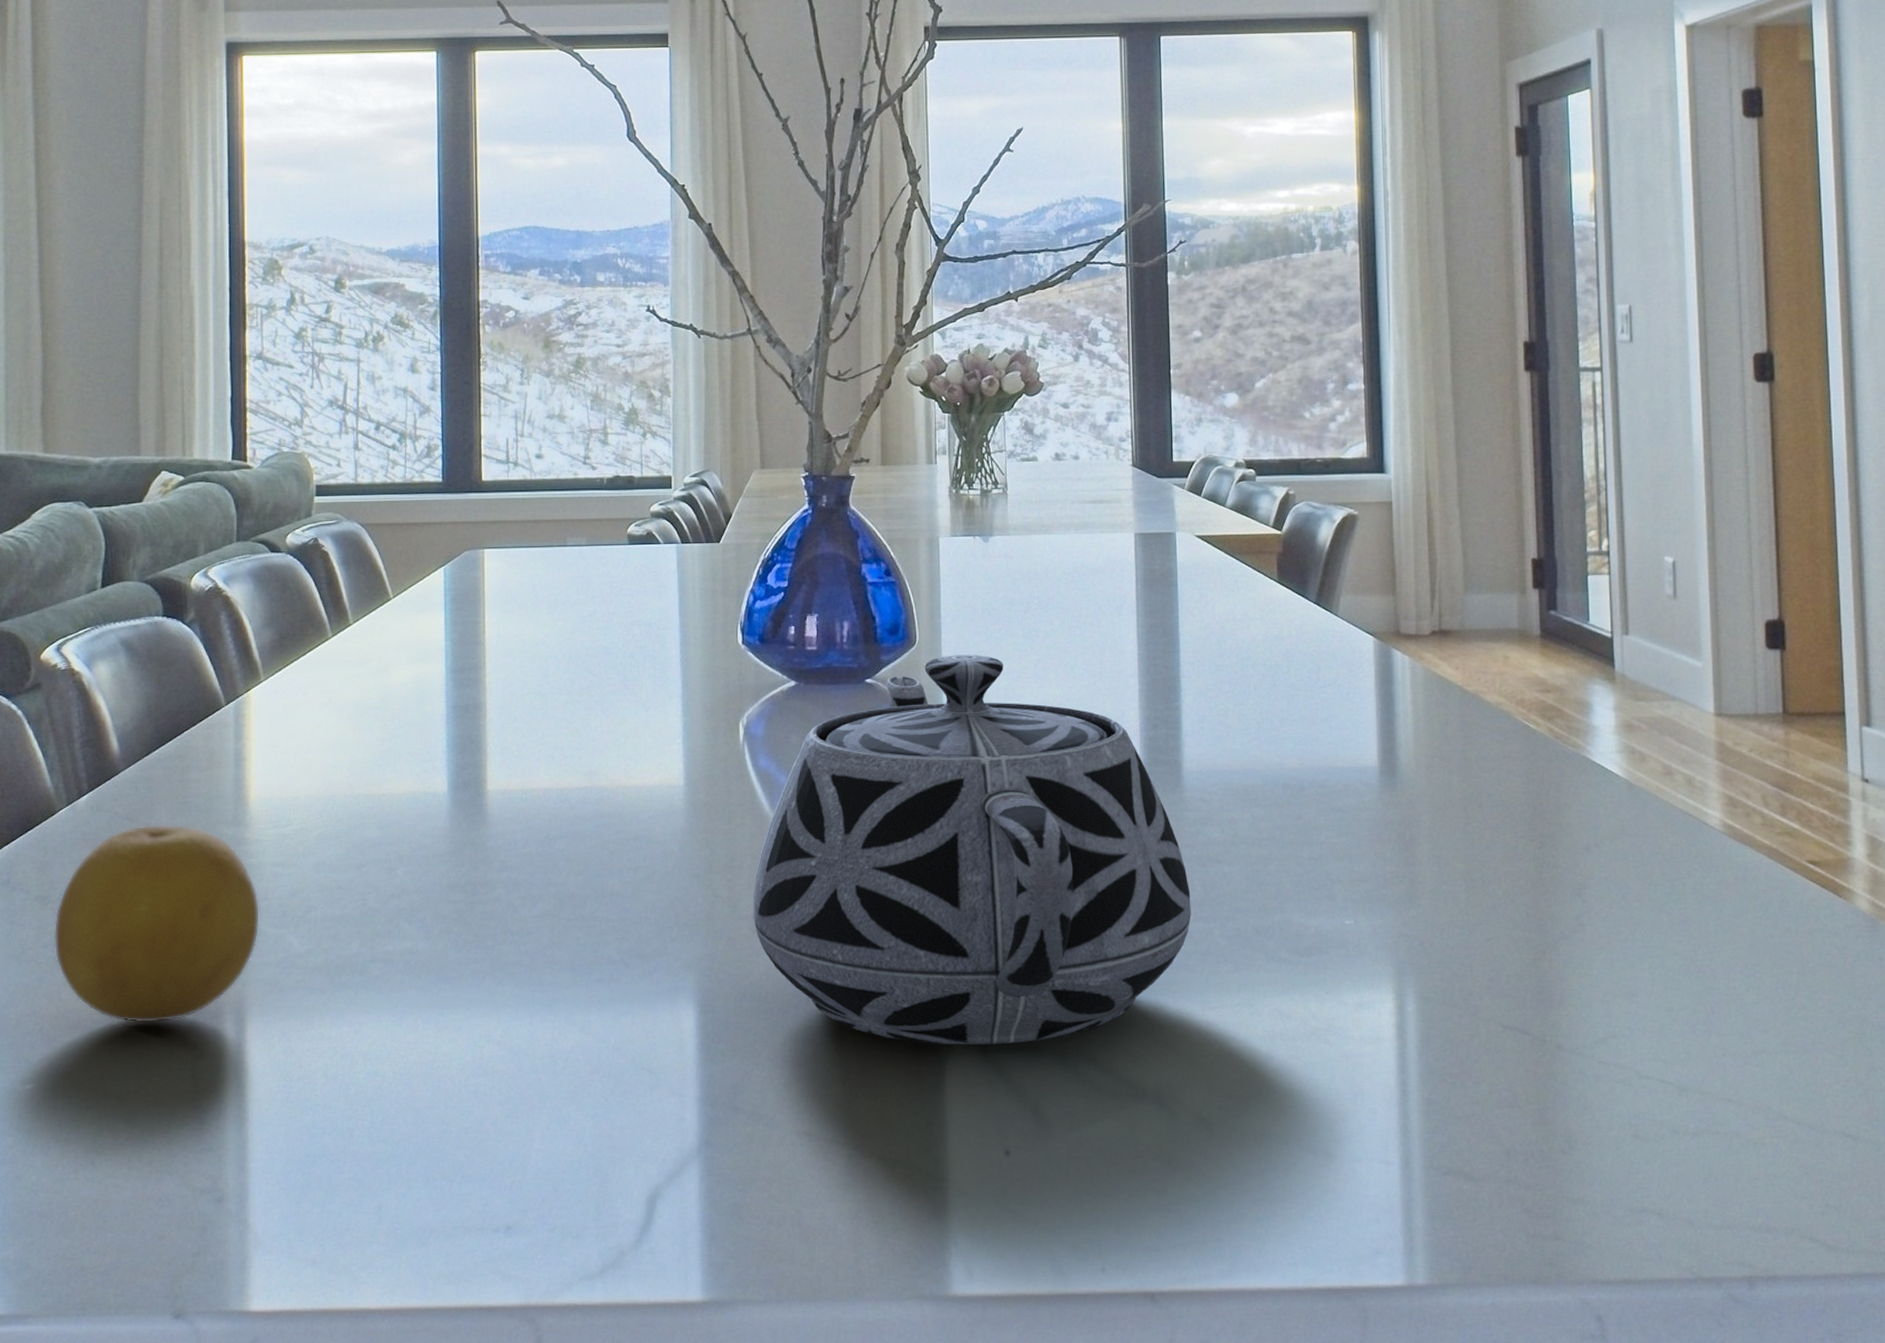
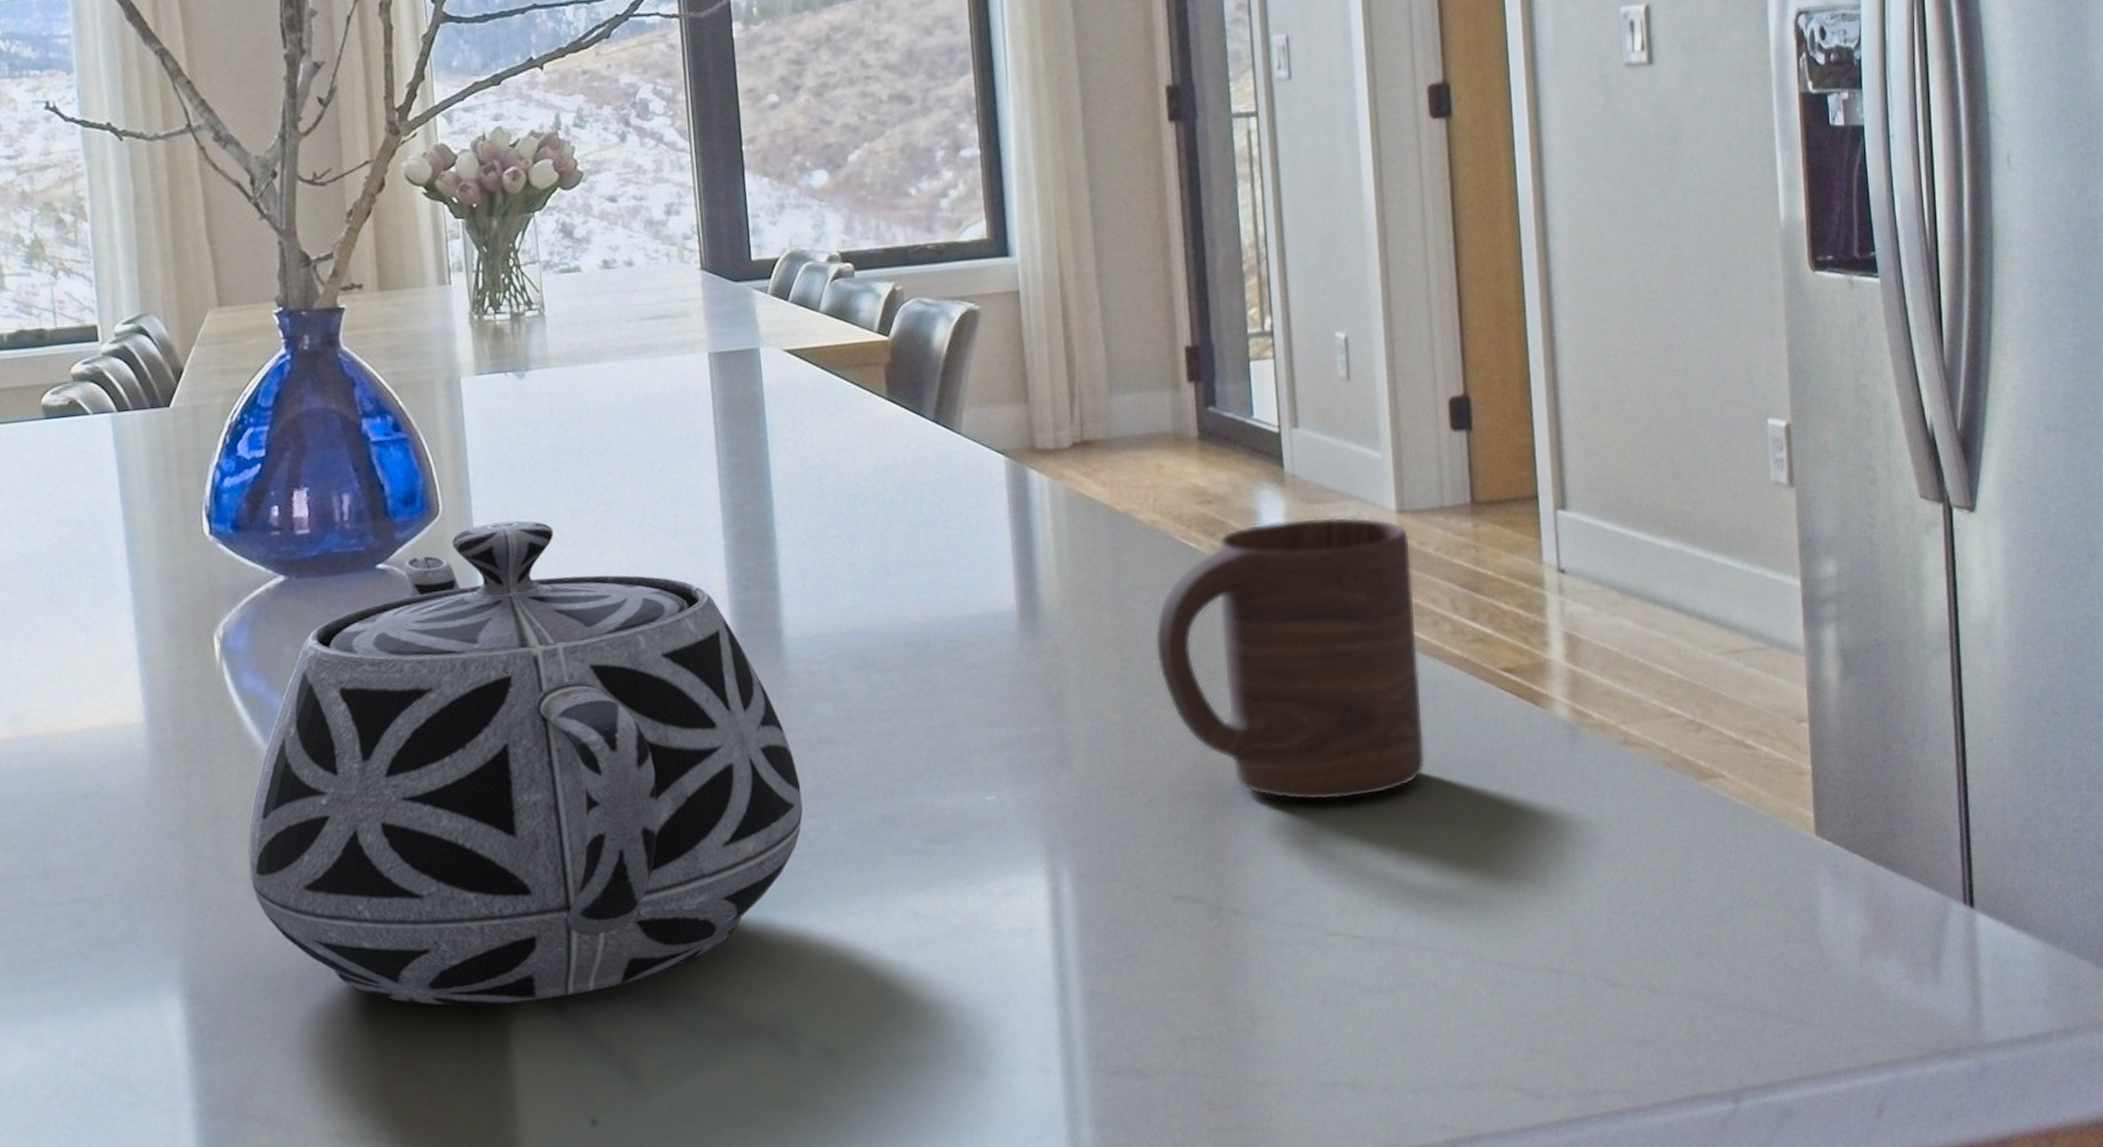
cup: none [1496,712,1735,960] -> present [1154,516,1426,801]

